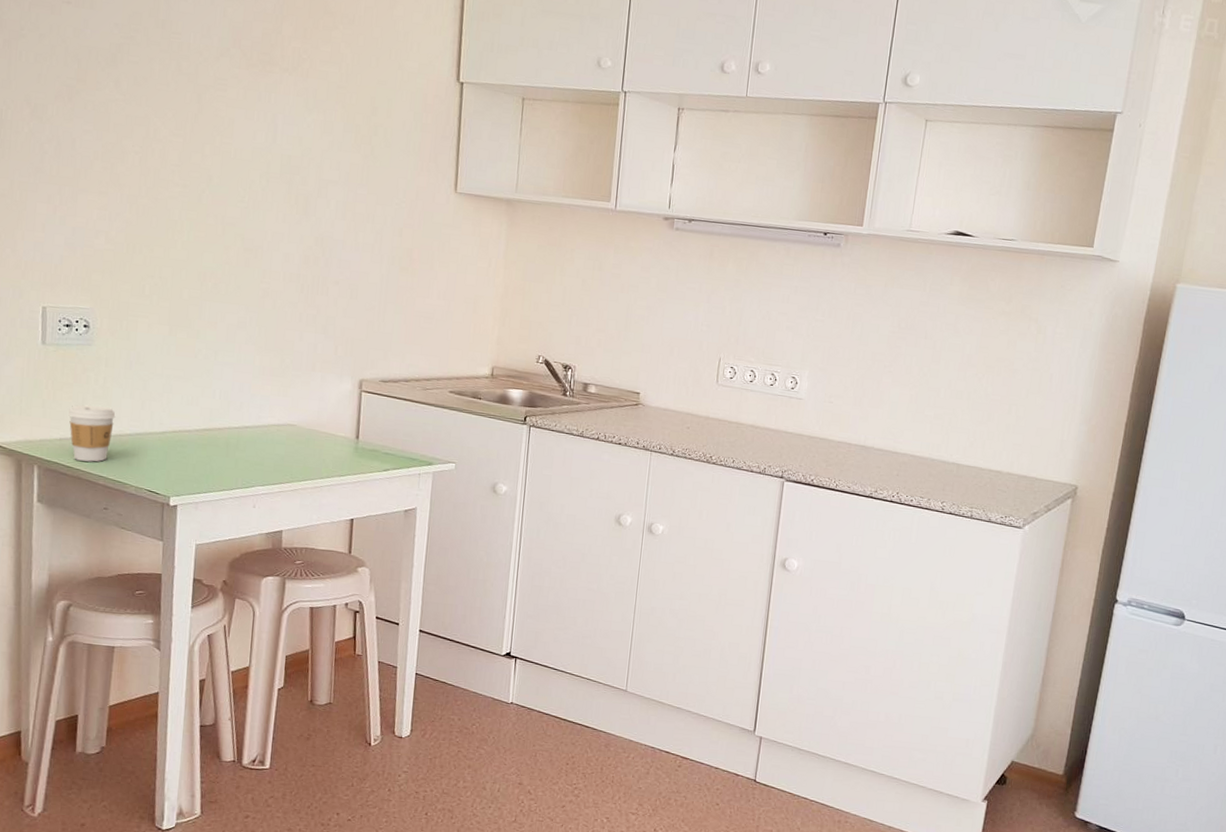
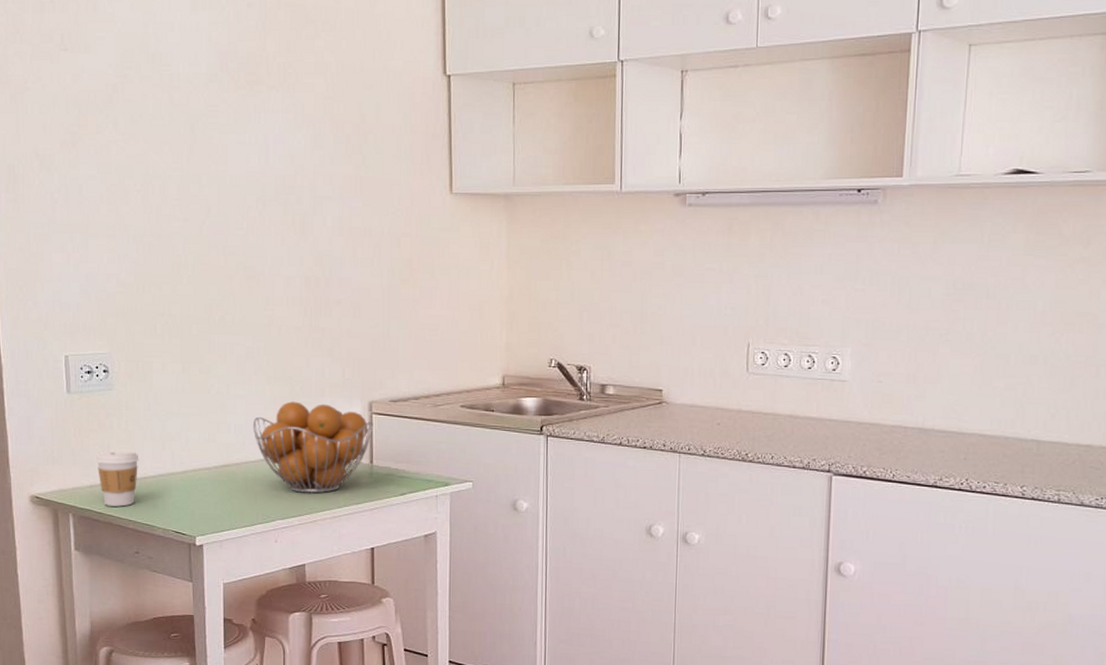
fruit basket: none [238,373,362,463] -> present [252,401,373,493]

